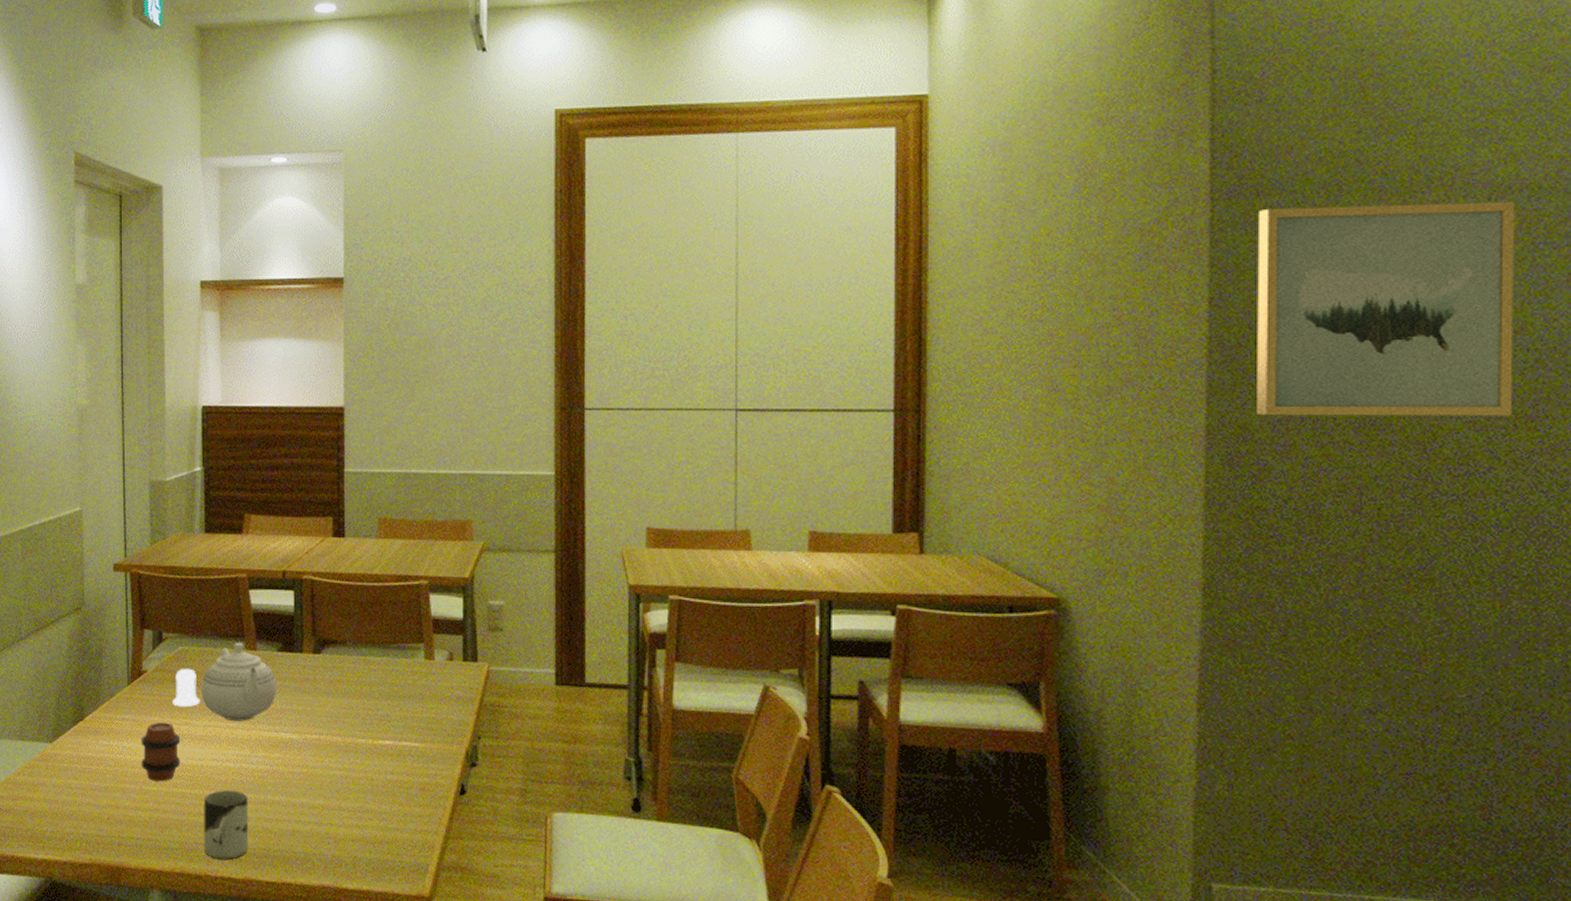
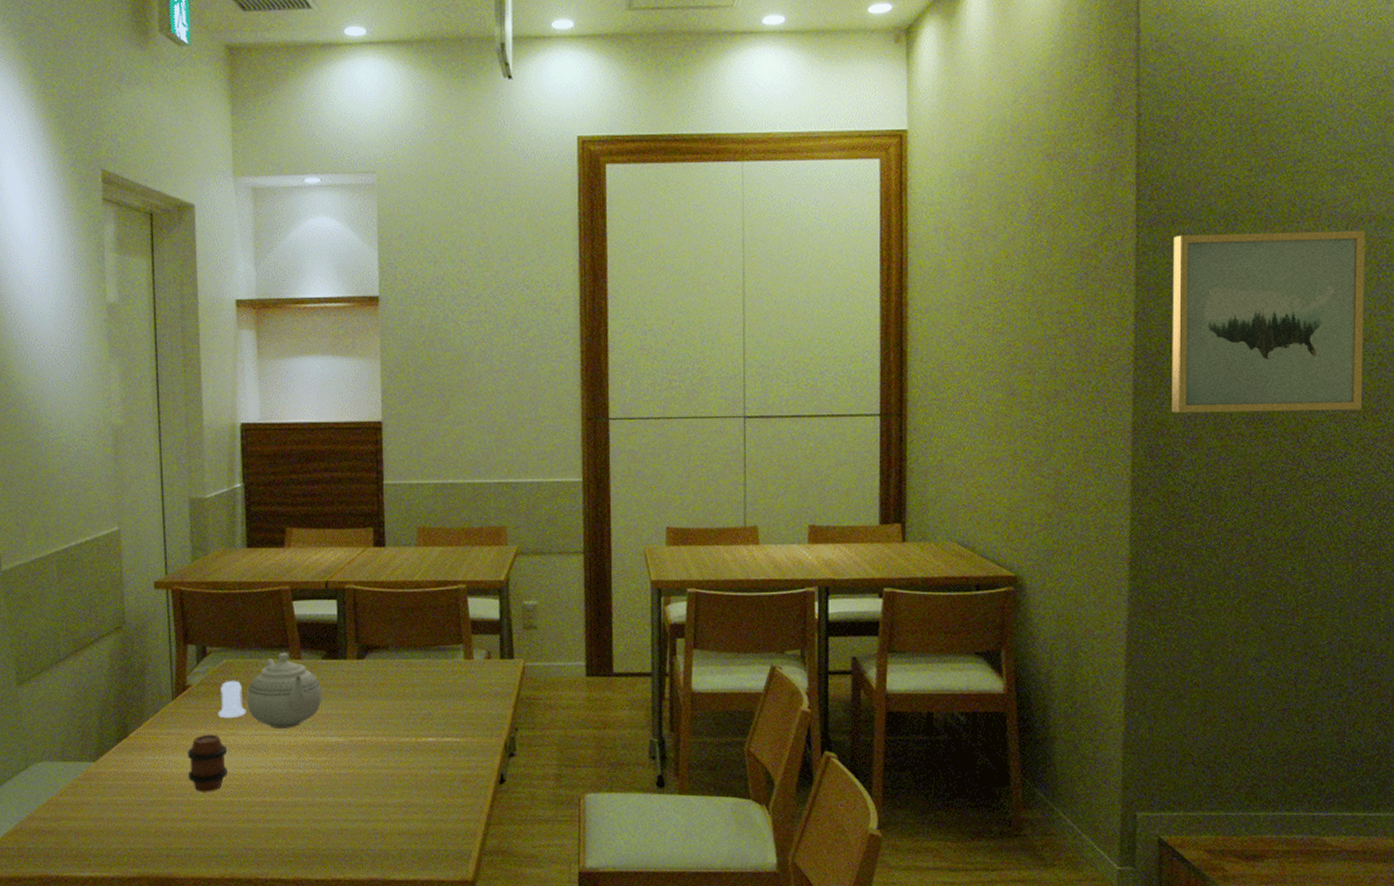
cup: present [203,789,249,861] -> none [252,795,298,863]

